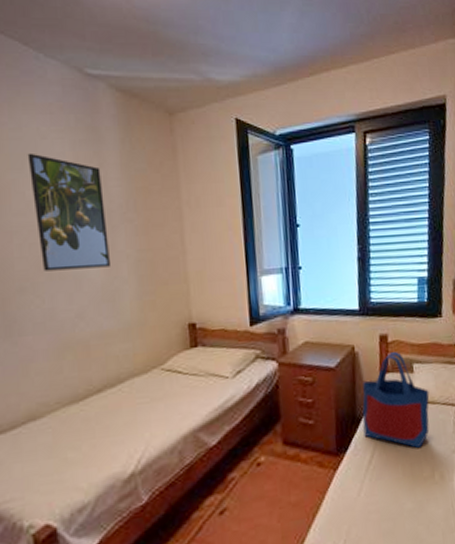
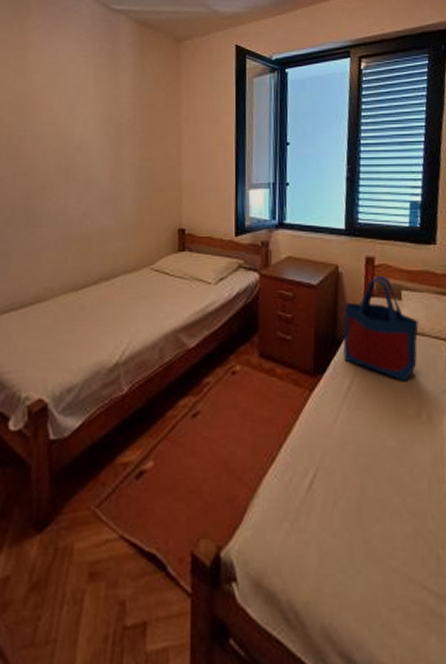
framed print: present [27,153,112,271] -> none [59,74,117,173]

